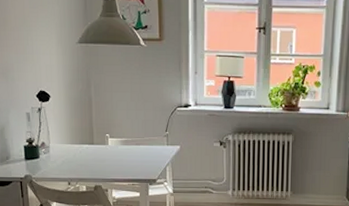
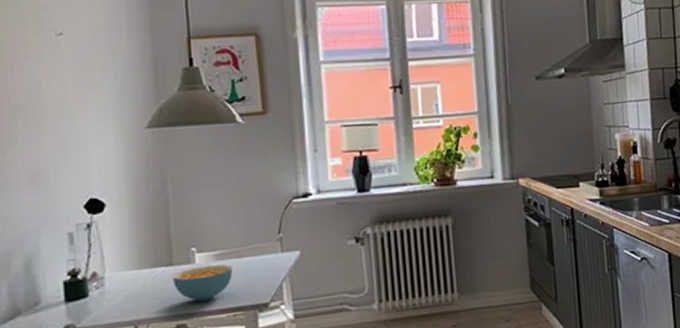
cereal bowl: none [94,147,133,172] -> present [173,264,232,302]

